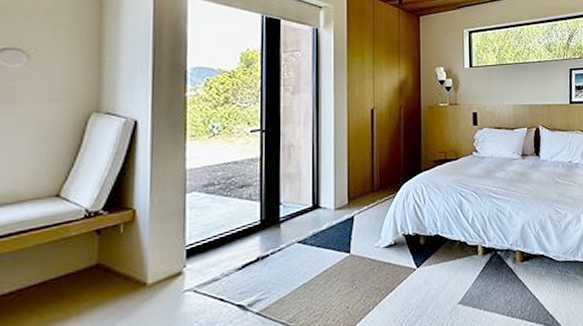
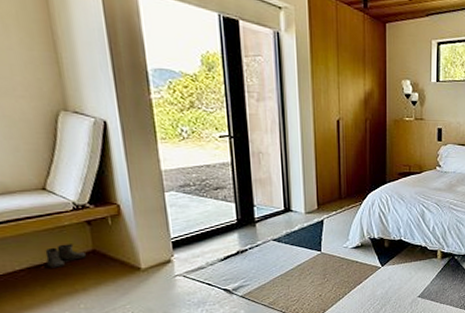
boots: none [42,257,89,289] -> present [45,244,87,268]

